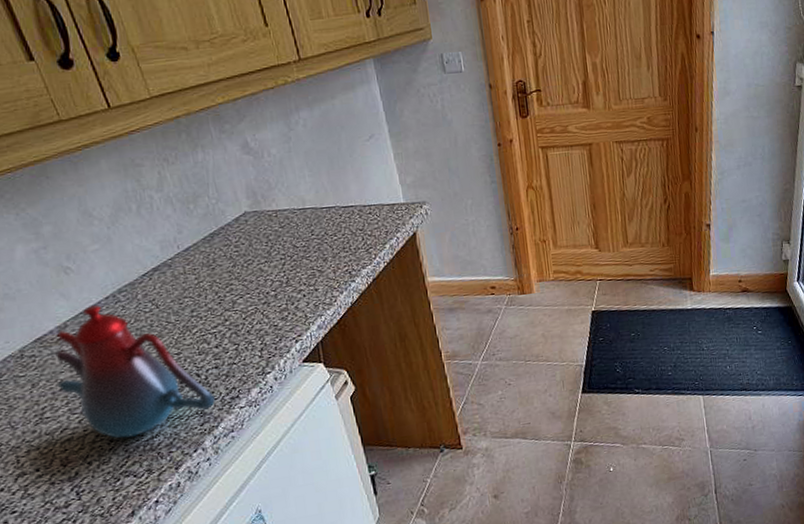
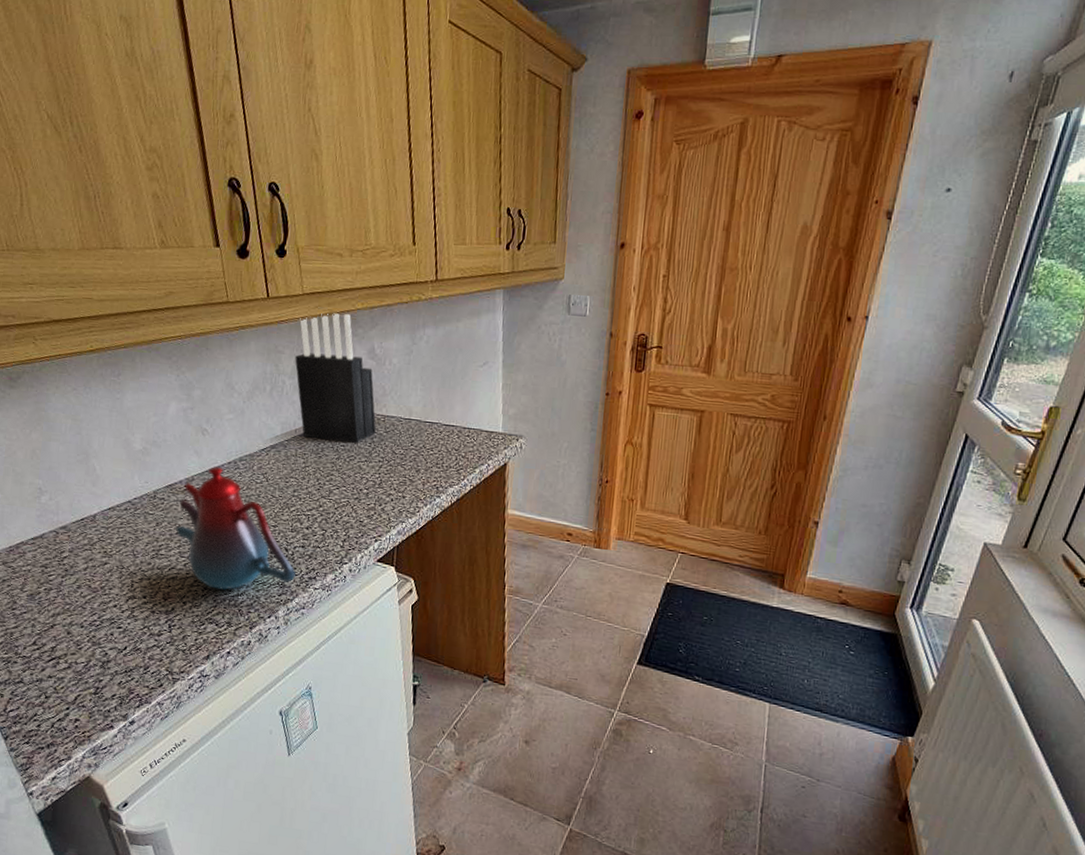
knife block: none [153,111,271,252] -> present [295,313,377,444]

